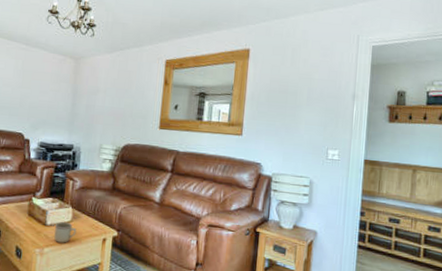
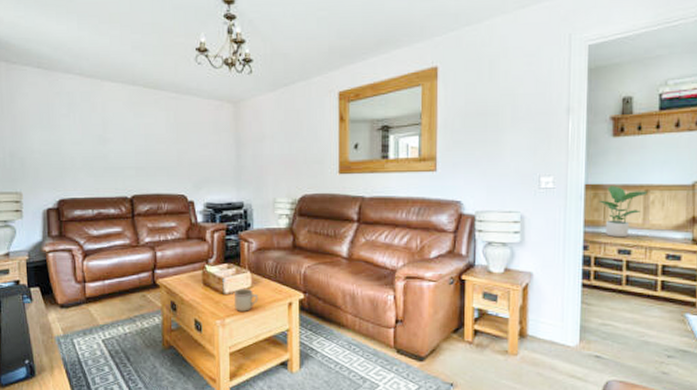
potted plant: none [374,163,415,209] -> present [598,185,648,238]

